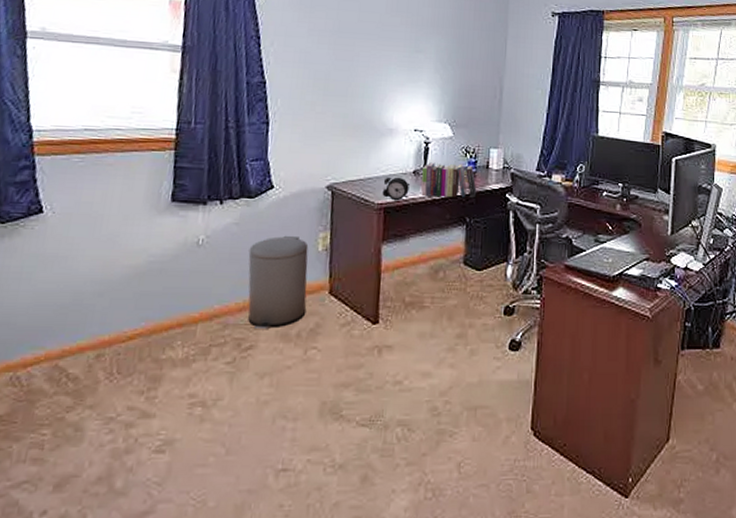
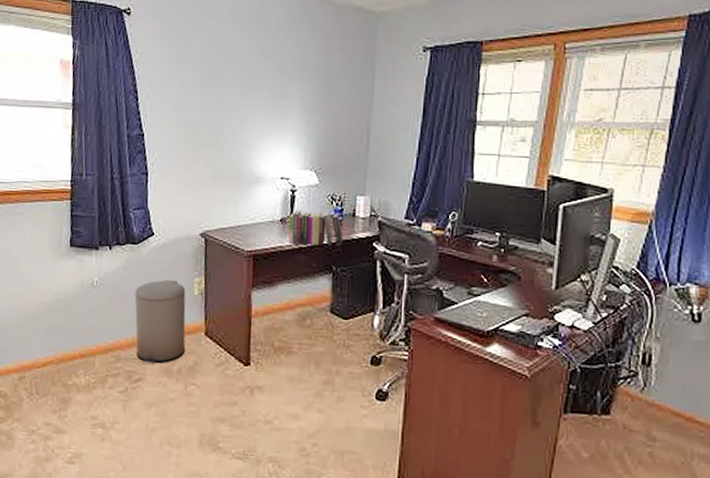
alarm clock: present [382,177,411,200] -> none [251,225,278,248]

